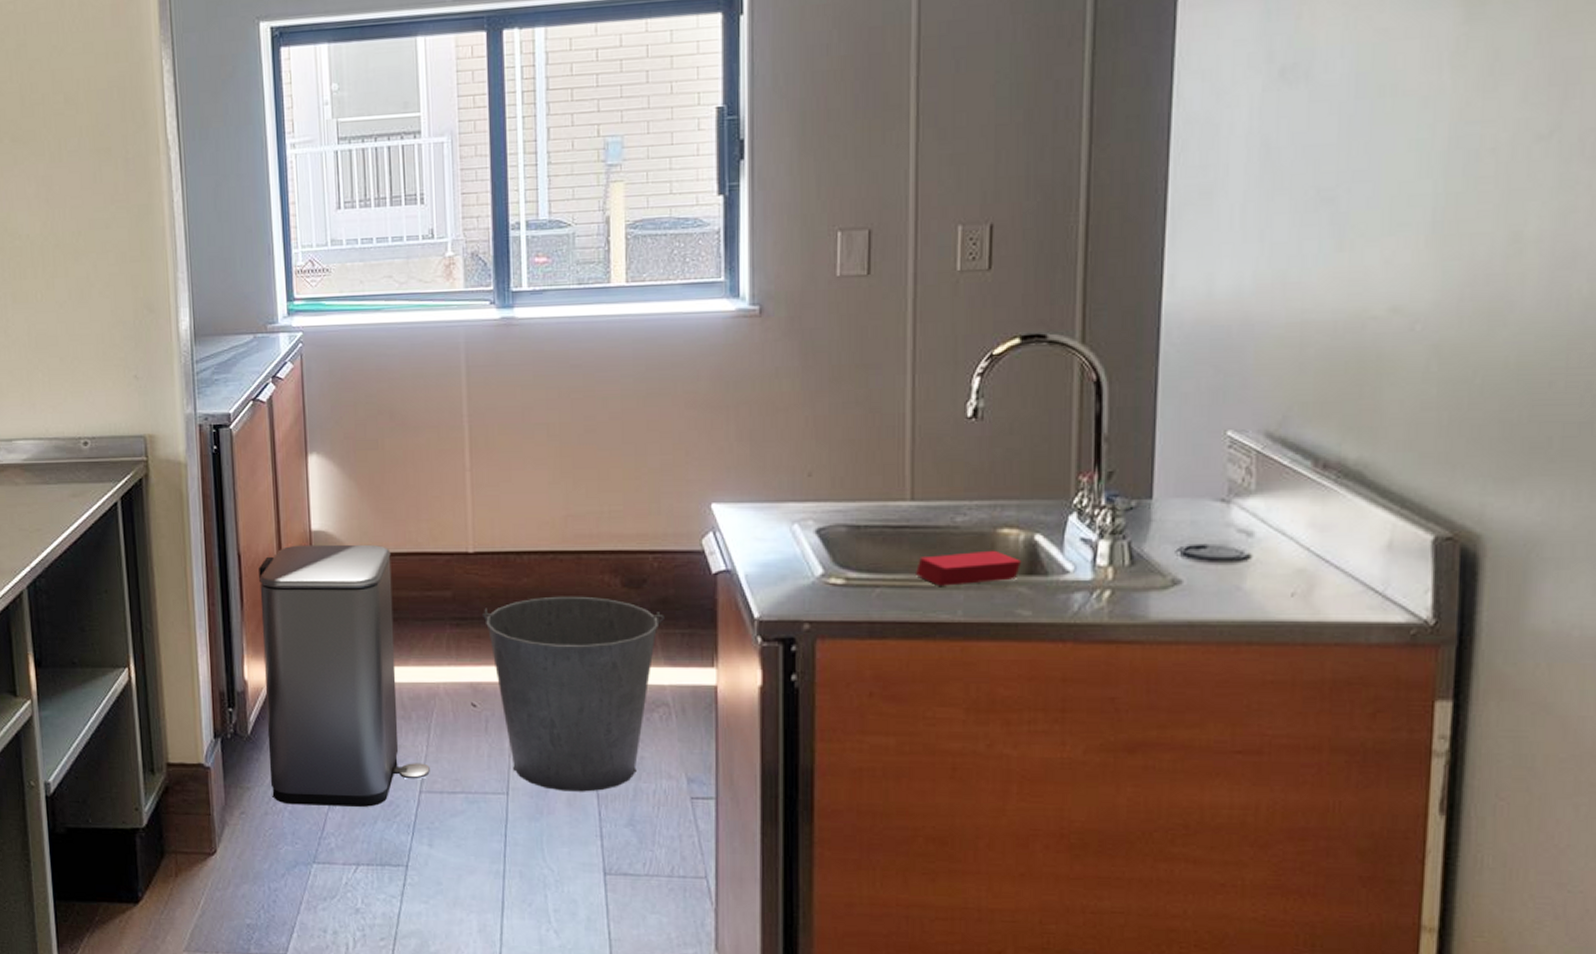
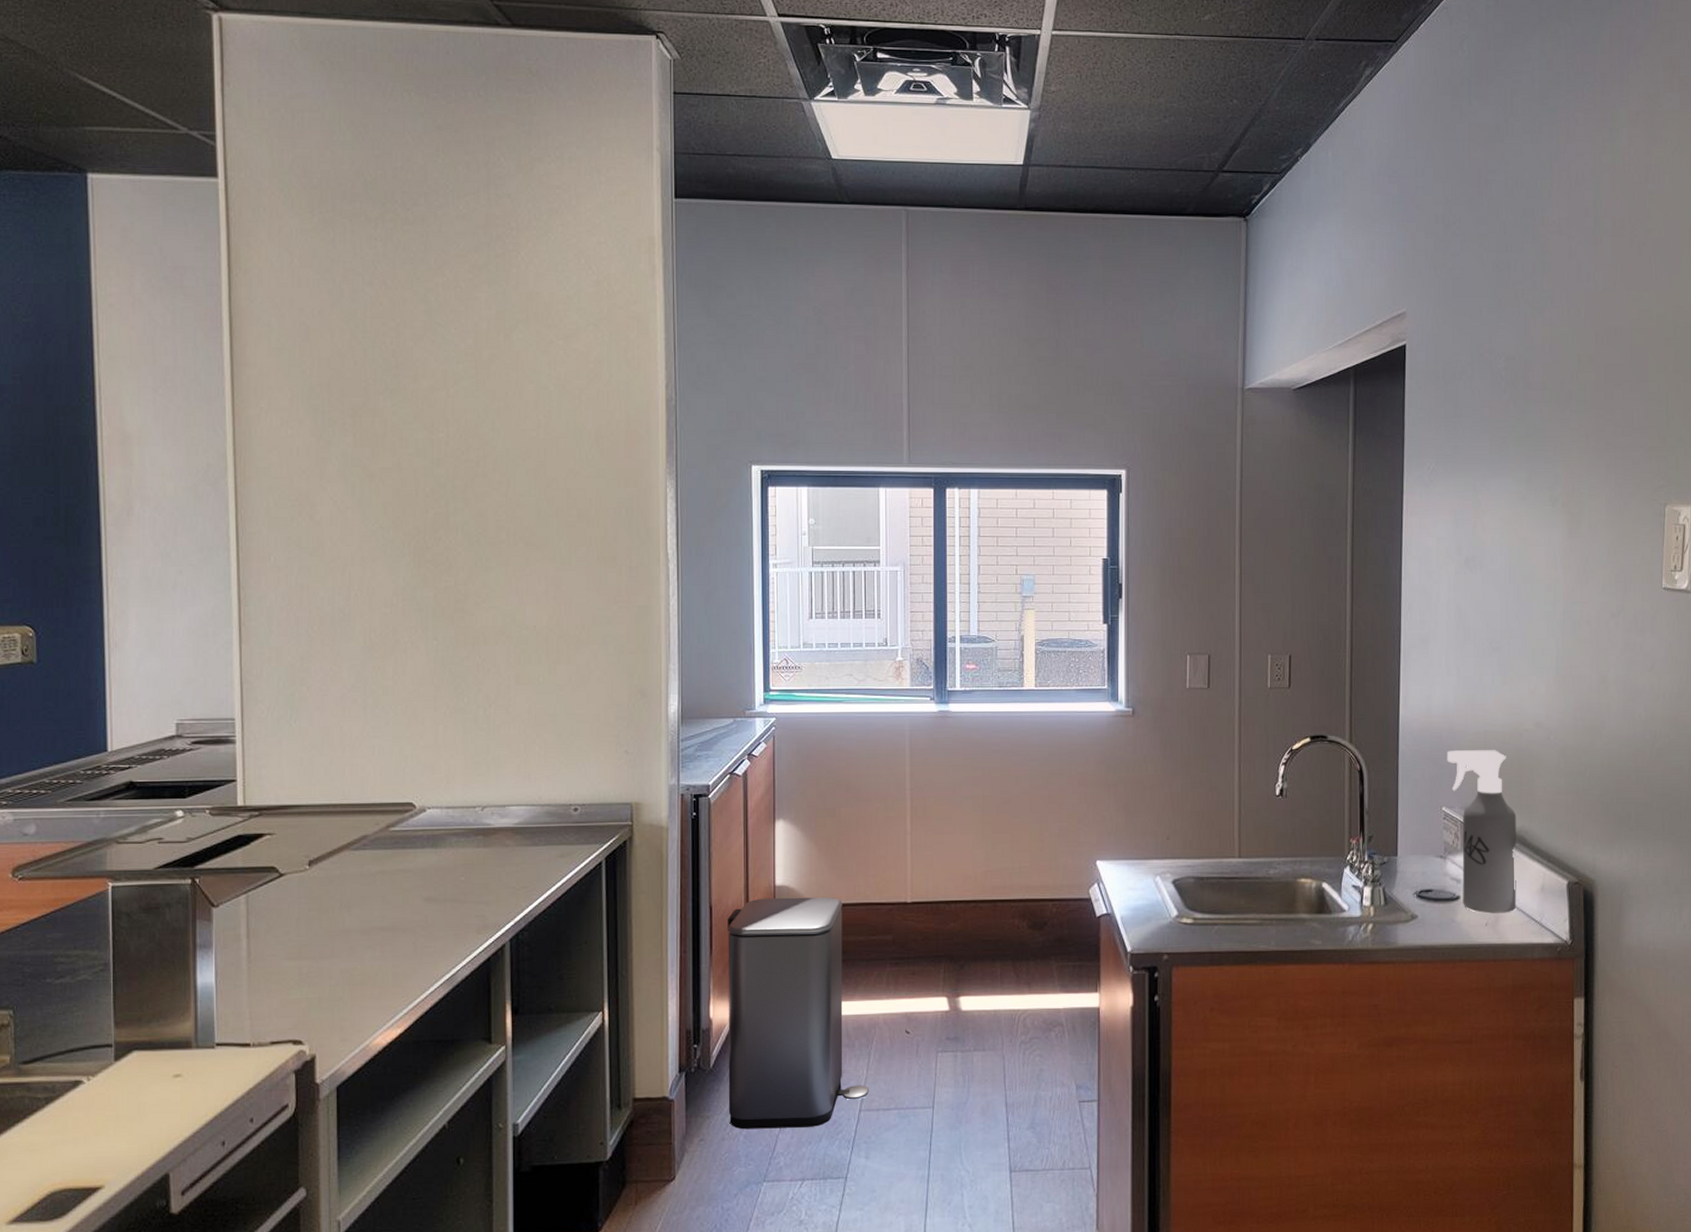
bucket: present [483,596,664,792] -> none [917,937,1060,1103]
sponge: present [916,550,1022,586] -> none [1243,895,1314,923]
spray bottle: none [1237,348,1351,580] -> present [1446,750,1517,914]

